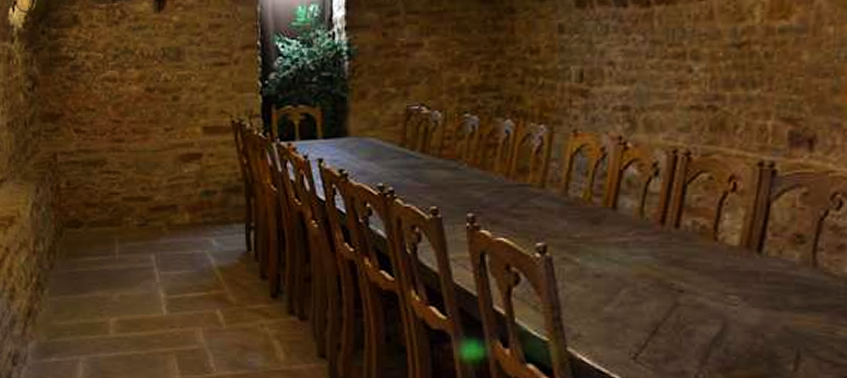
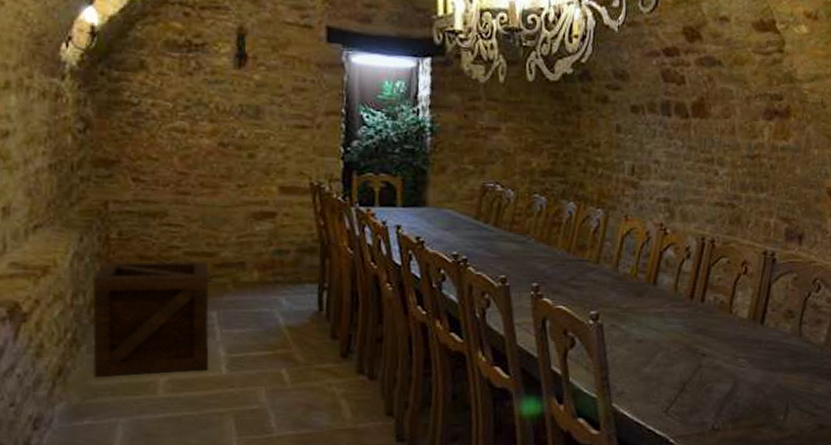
wooden crate: none [50,206,151,319] -> present [92,261,209,378]

